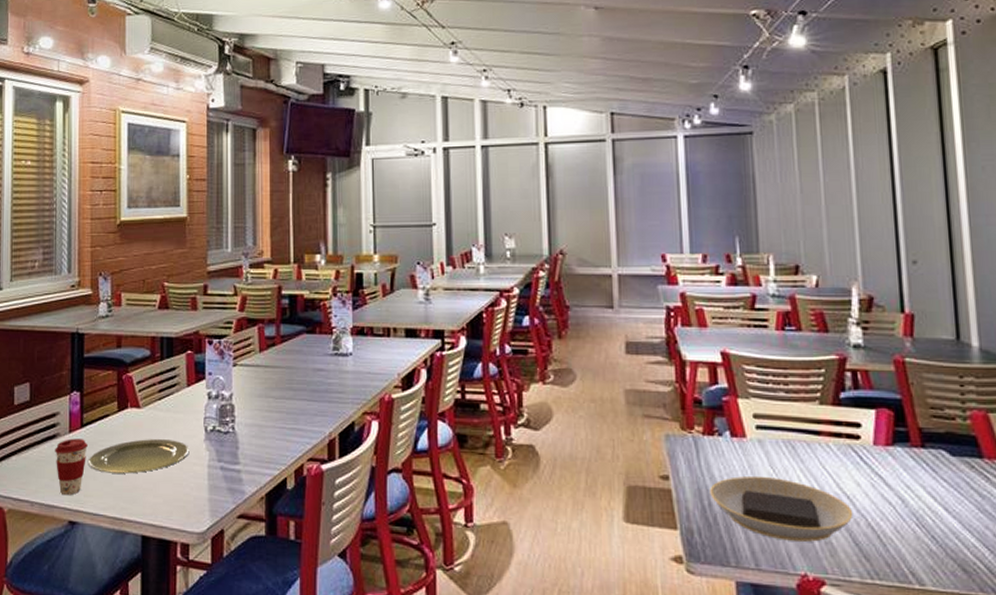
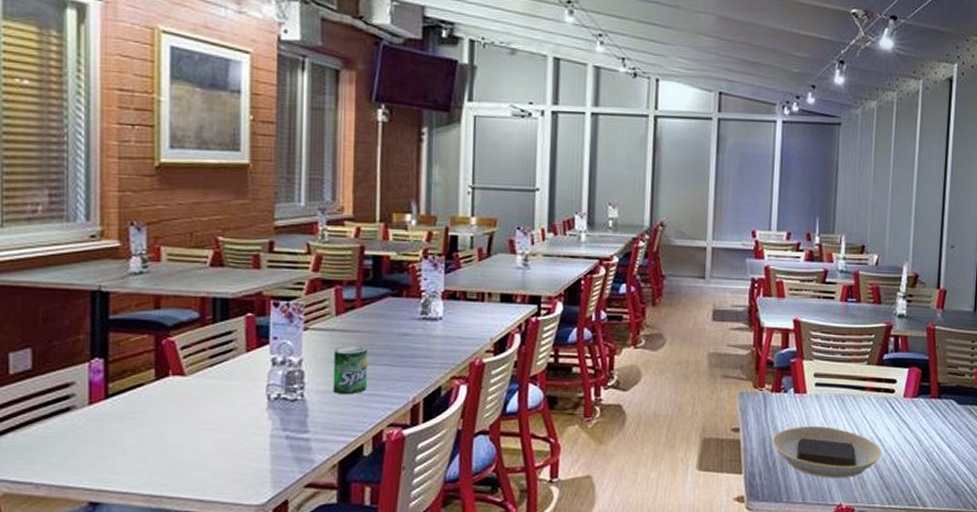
coffee cup: present [55,438,88,496] -> none [69,411,114,475]
plate: present [89,439,189,474] -> none [116,409,248,448]
beverage can: none [258,380,289,428] -> present [333,345,369,395]

